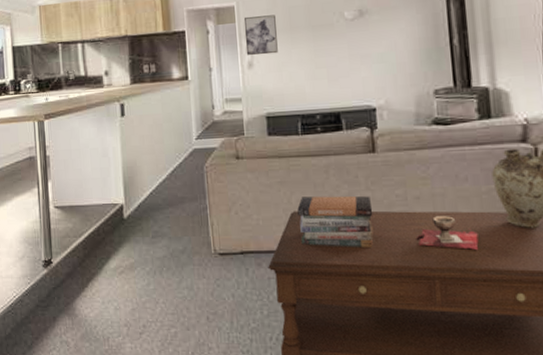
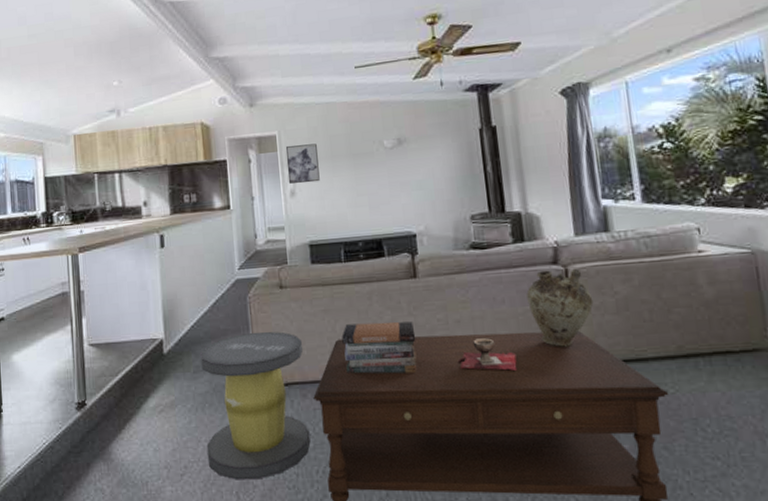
stool: none [158,201,265,342] -> present [199,332,311,480]

